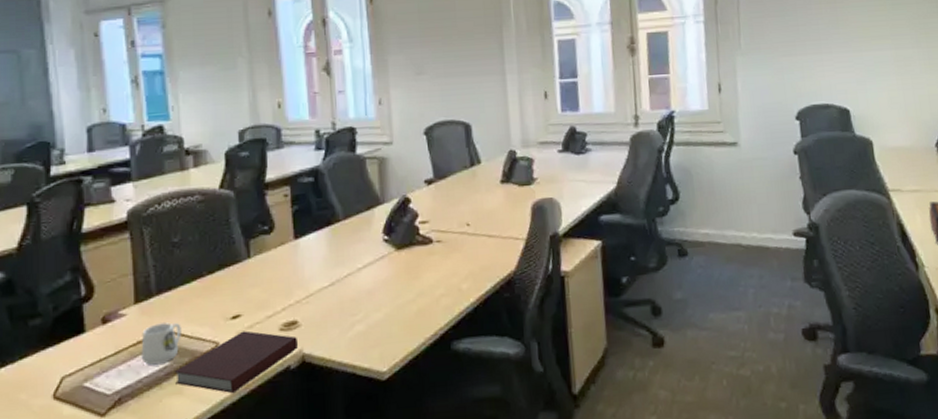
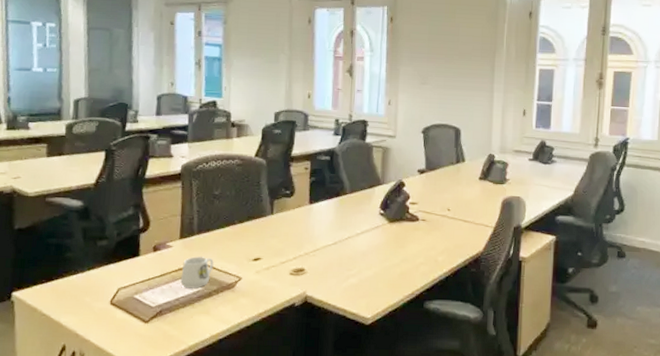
notebook: present [174,330,298,393] -> none [204,271,303,318]

